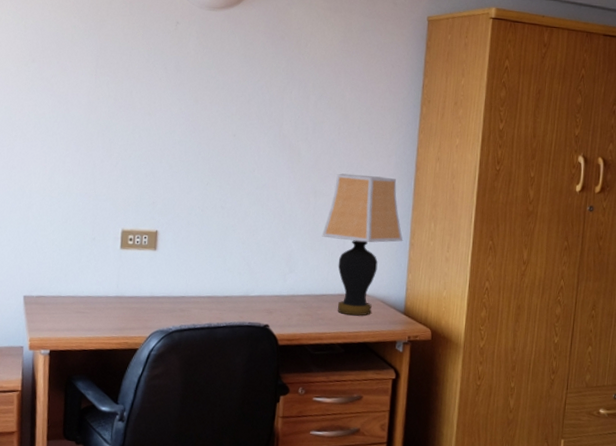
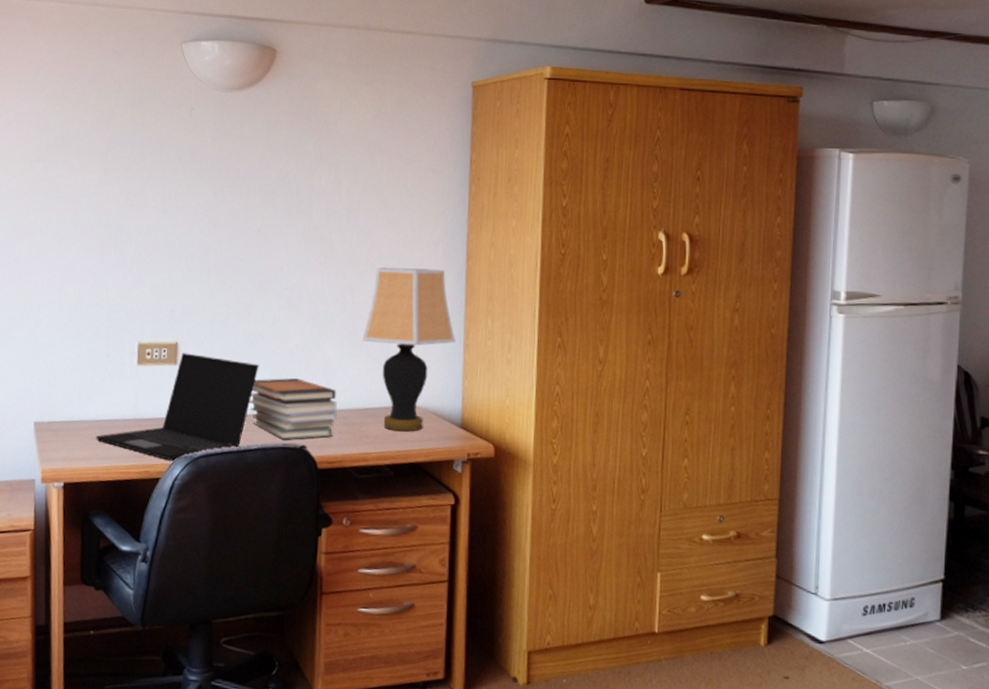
laptop: none [80,240,230,333] -> present [96,353,259,460]
book stack: none [220,266,298,319] -> present [249,378,338,440]

